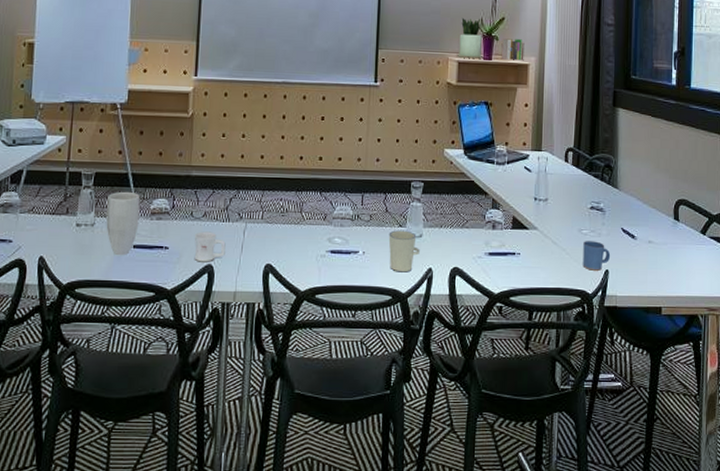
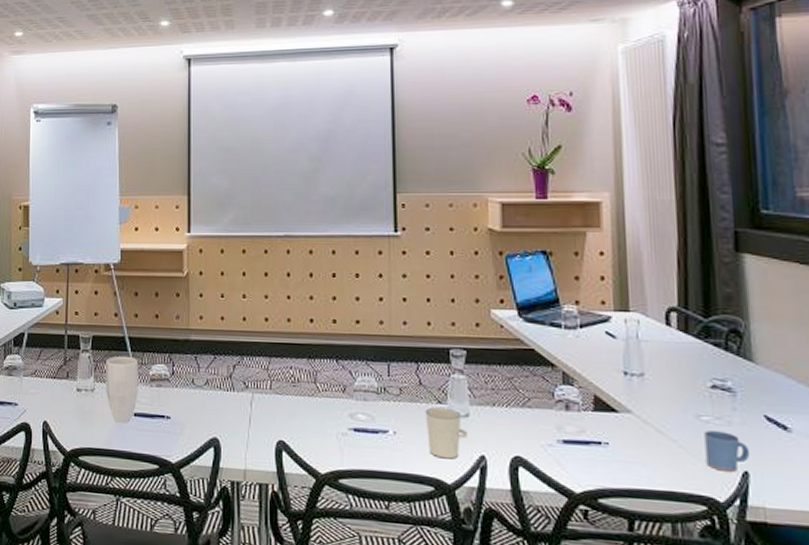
mug: present [194,231,226,262] -> none [196,401,232,435]
planter: present [456,17,484,59] -> none [498,149,536,198]
books: present [502,38,525,61] -> none [561,171,593,198]

